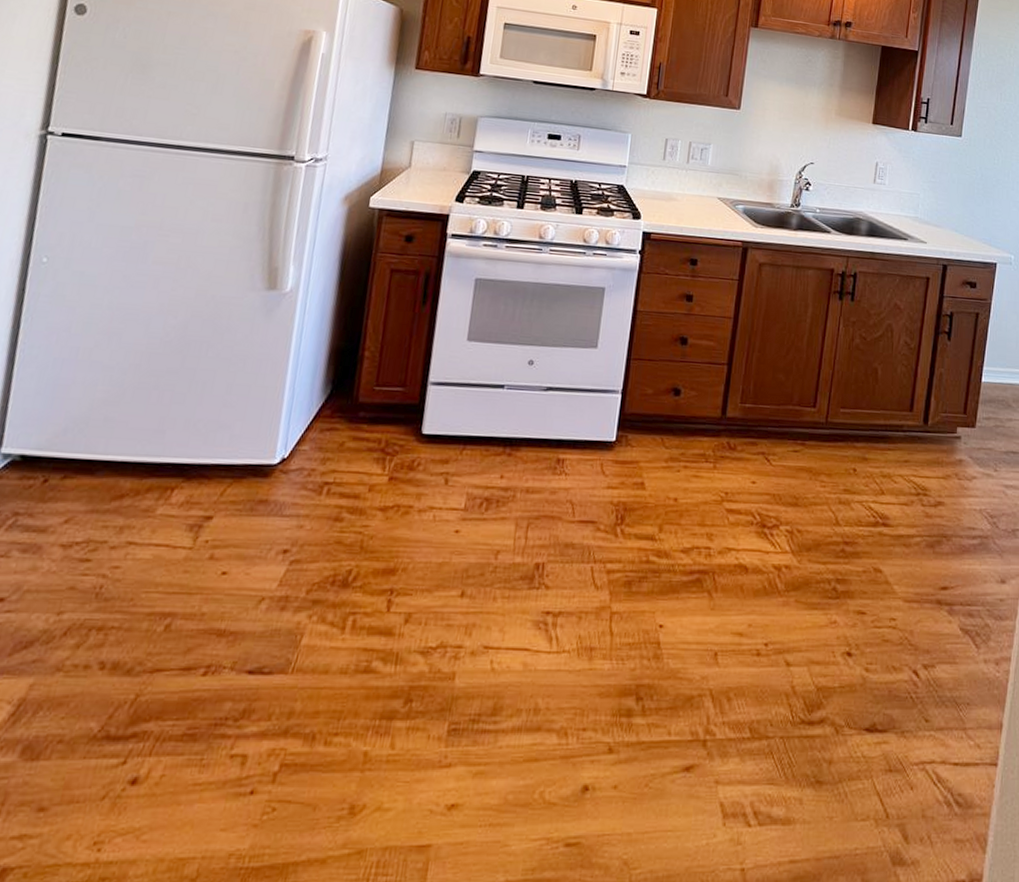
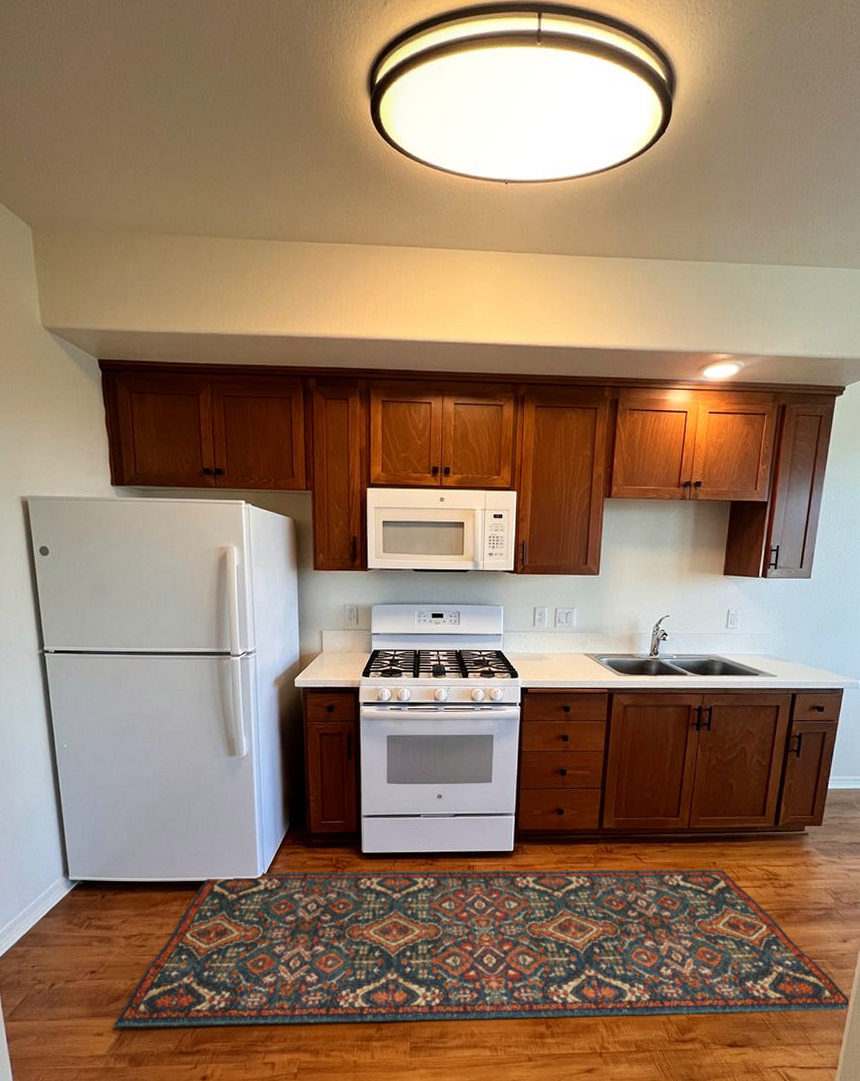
rug: none [10,455,1012,694] -> present [113,869,851,1028]

